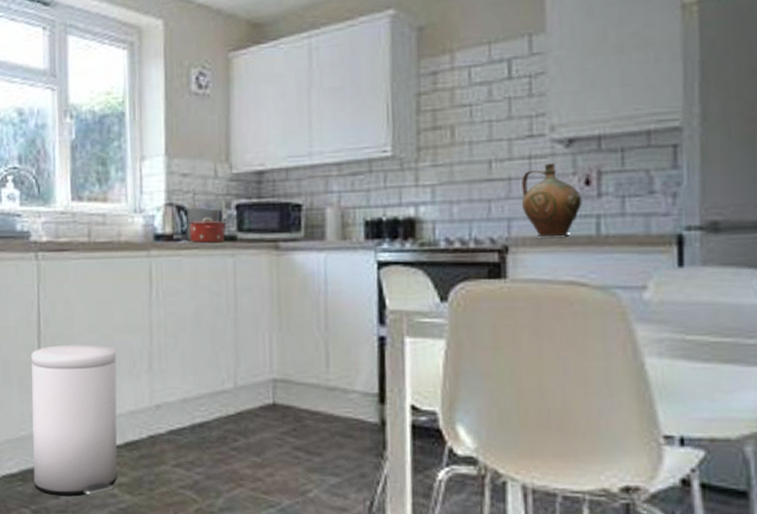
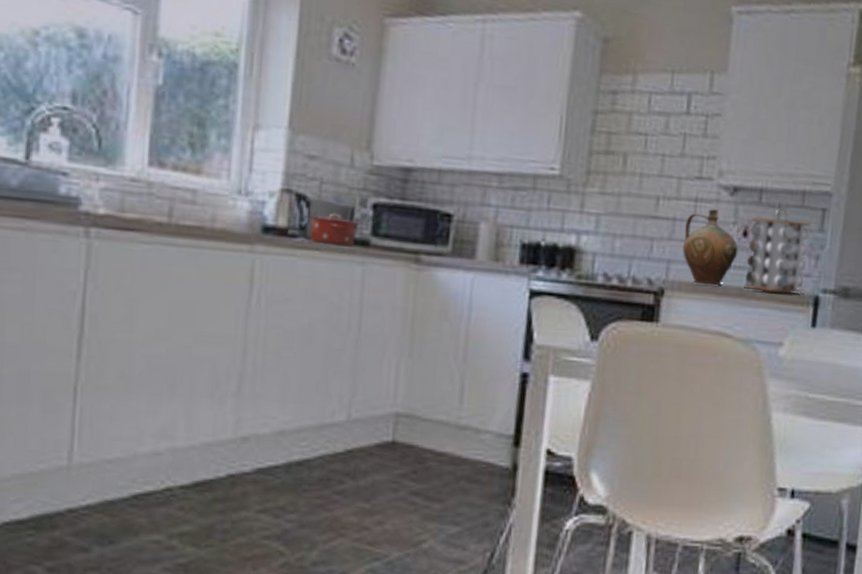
pedal bin: present [31,344,118,496] -> none [52,353,194,549]
spice rack: none [591,150,663,237] -> present [744,207,811,295]

